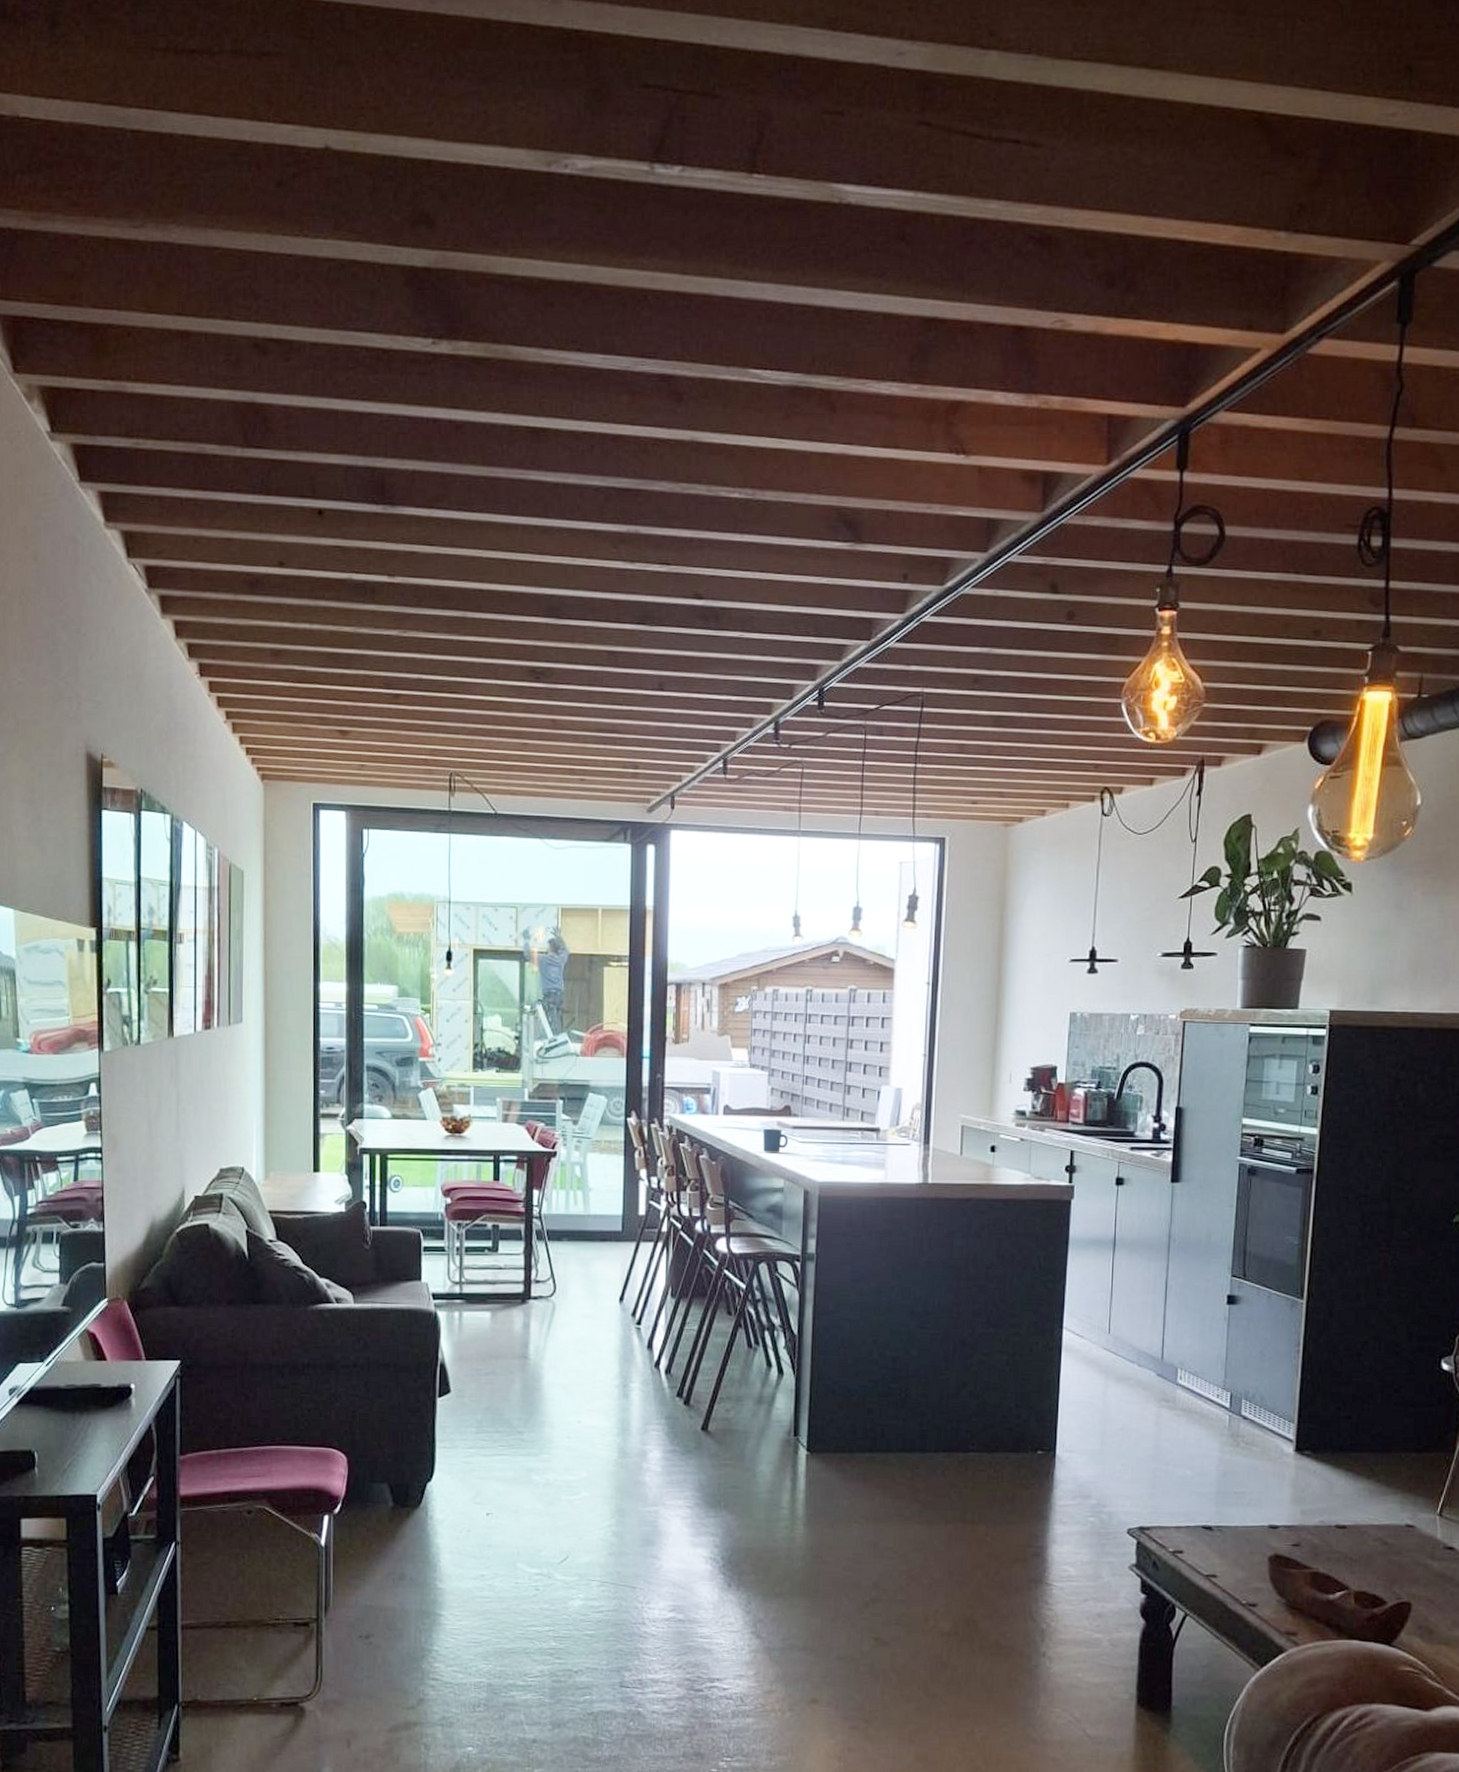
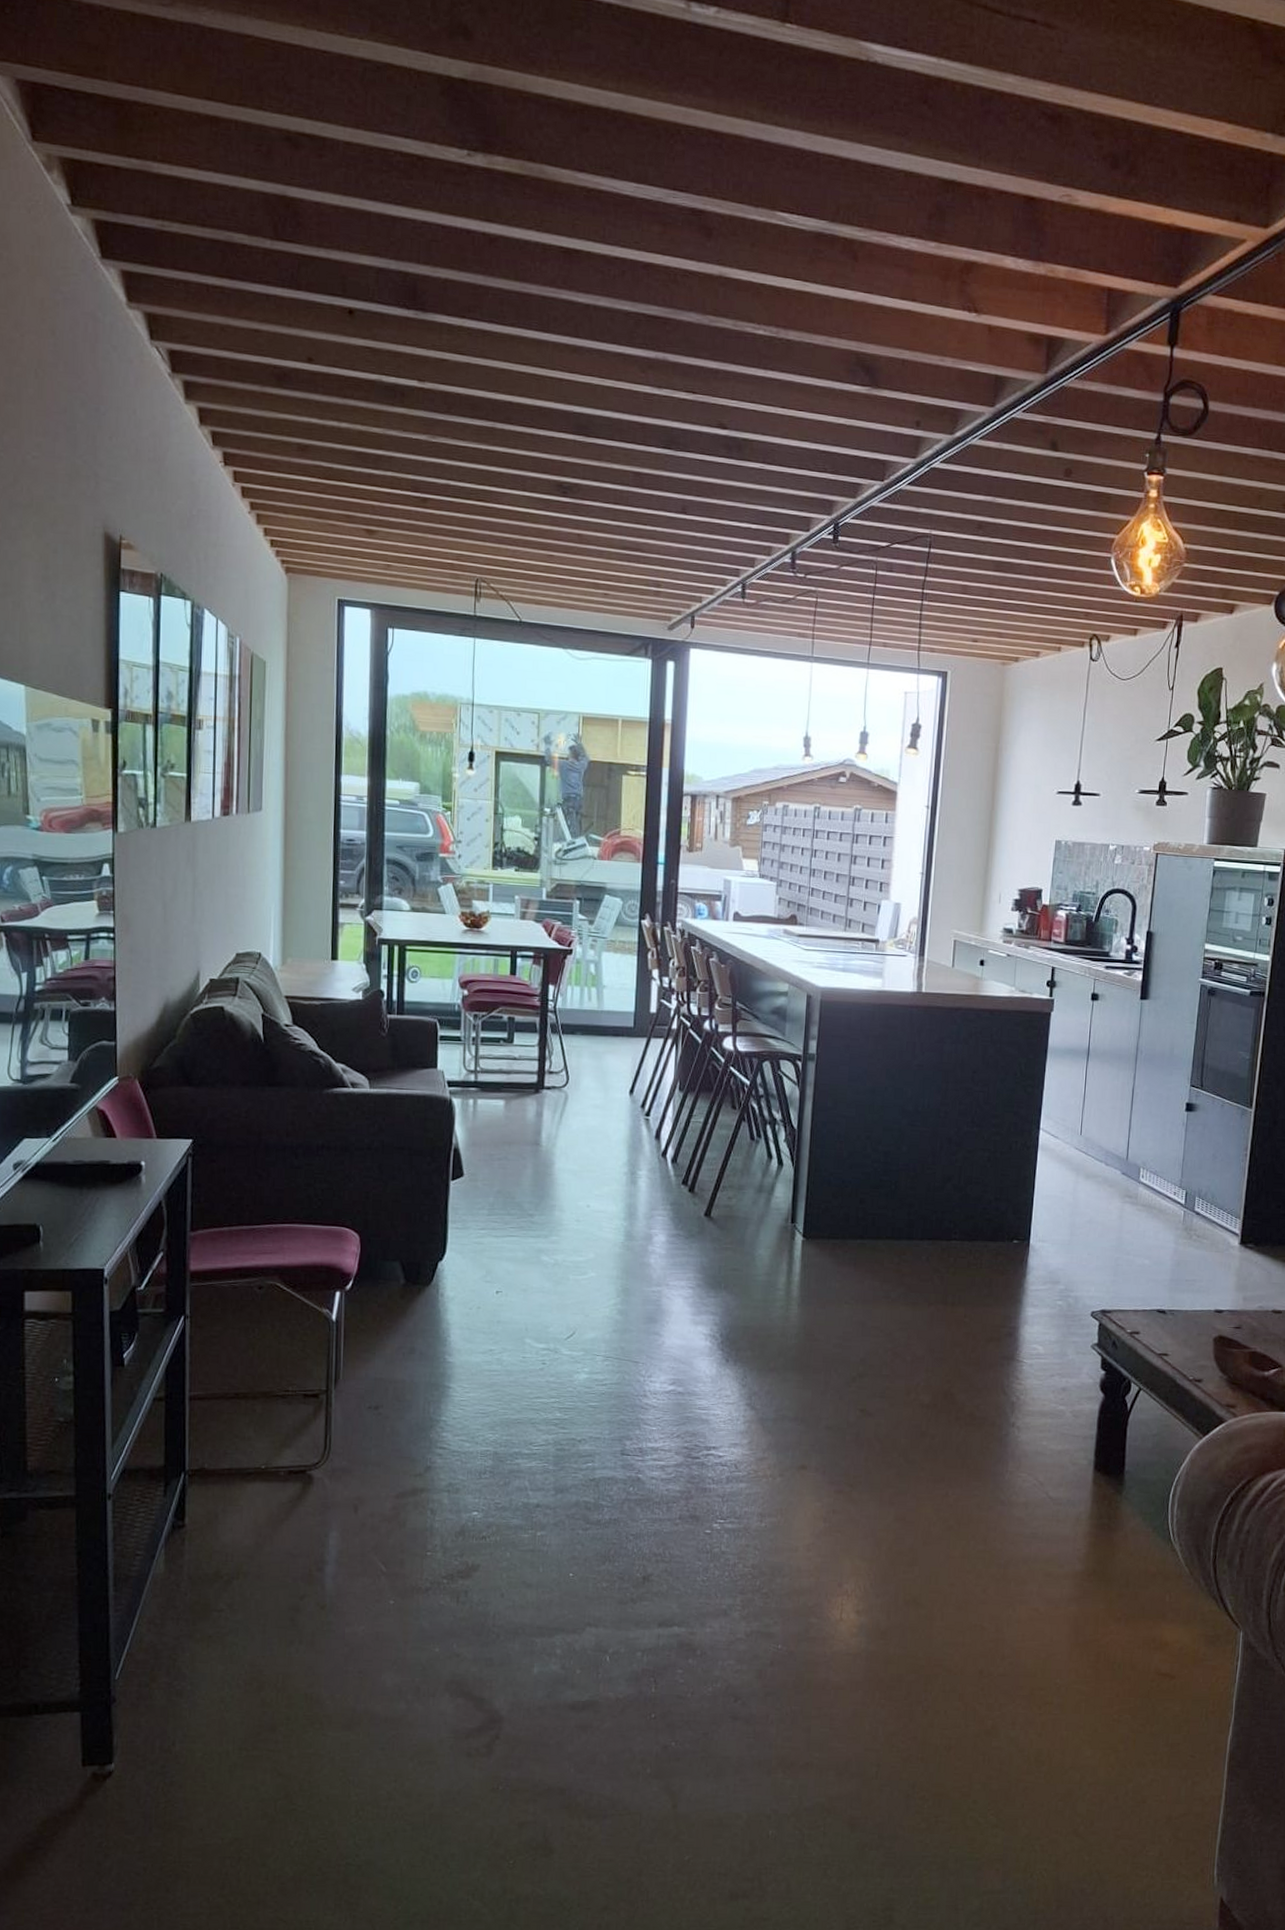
mug: present [763,1128,789,1154] -> none [769,935,794,959]

